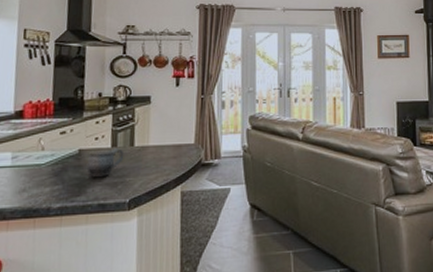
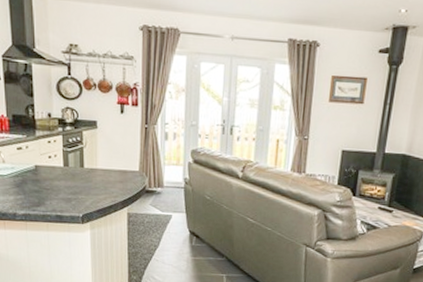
mug: present [86,148,124,178] -> none [43,167,76,193]

